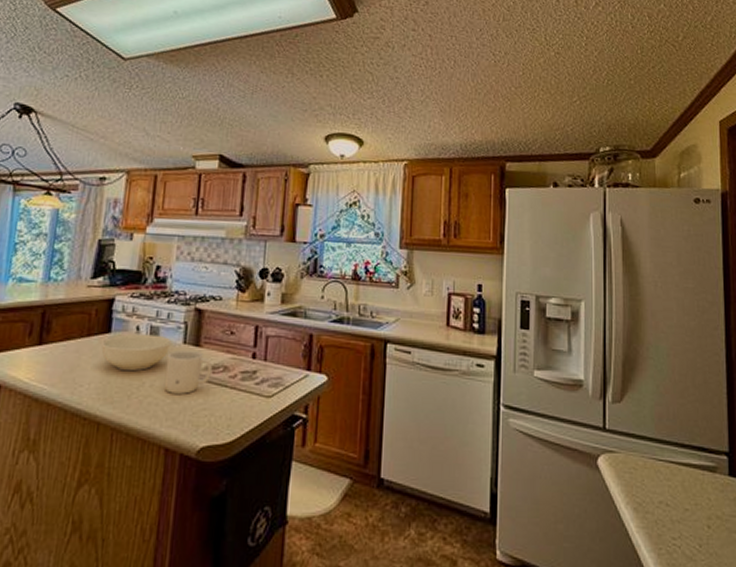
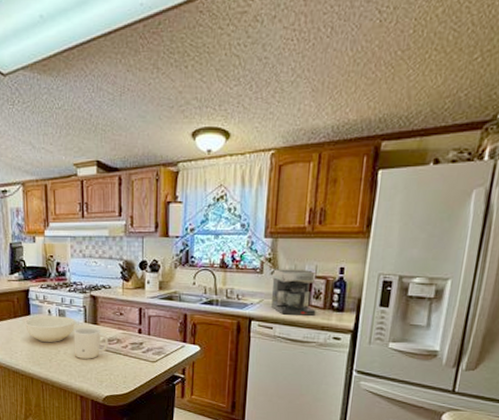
coffee maker: none [408,283,456,338] -> present [270,268,317,316]

